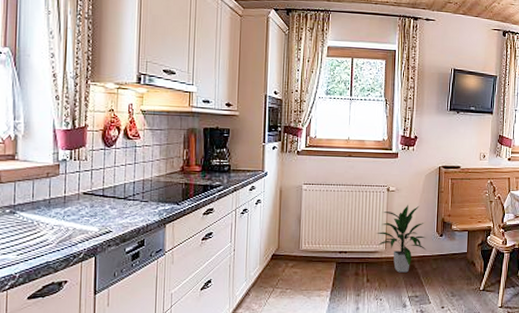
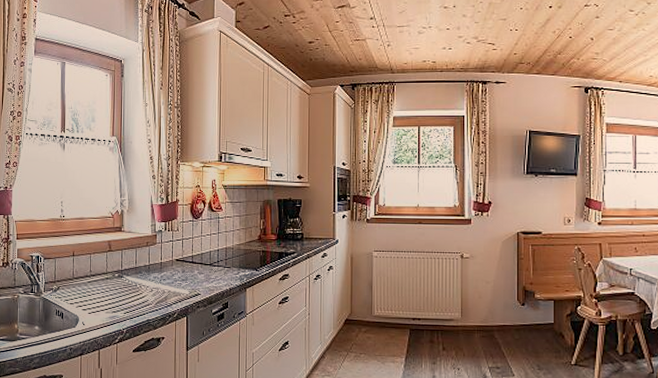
indoor plant: present [375,205,427,273] -> none [450,272,507,342]

